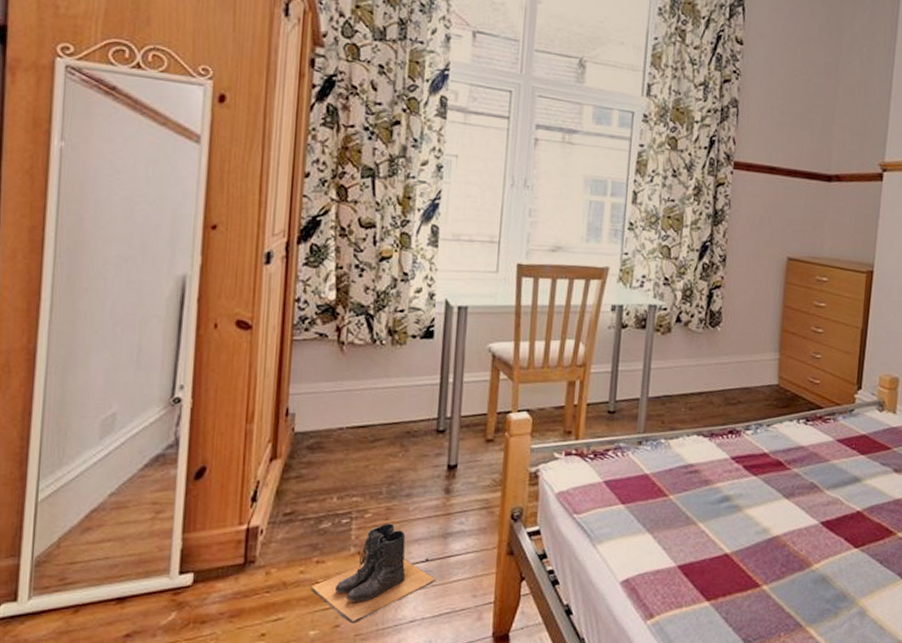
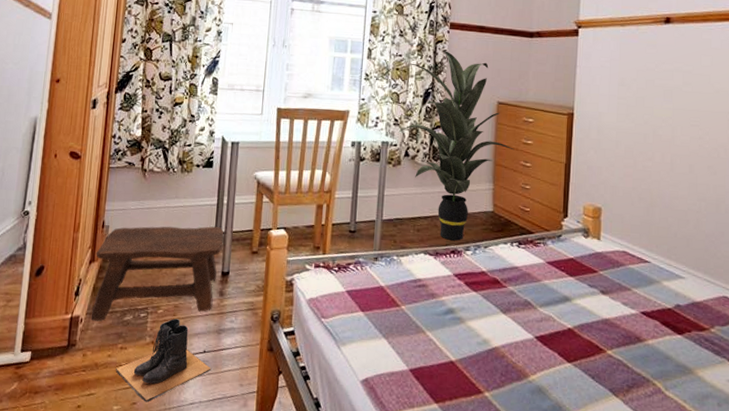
stool: none [274,410,450,532] -> present [90,226,224,321]
indoor plant: none [672,194,805,419] -> present [401,49,515,241]

